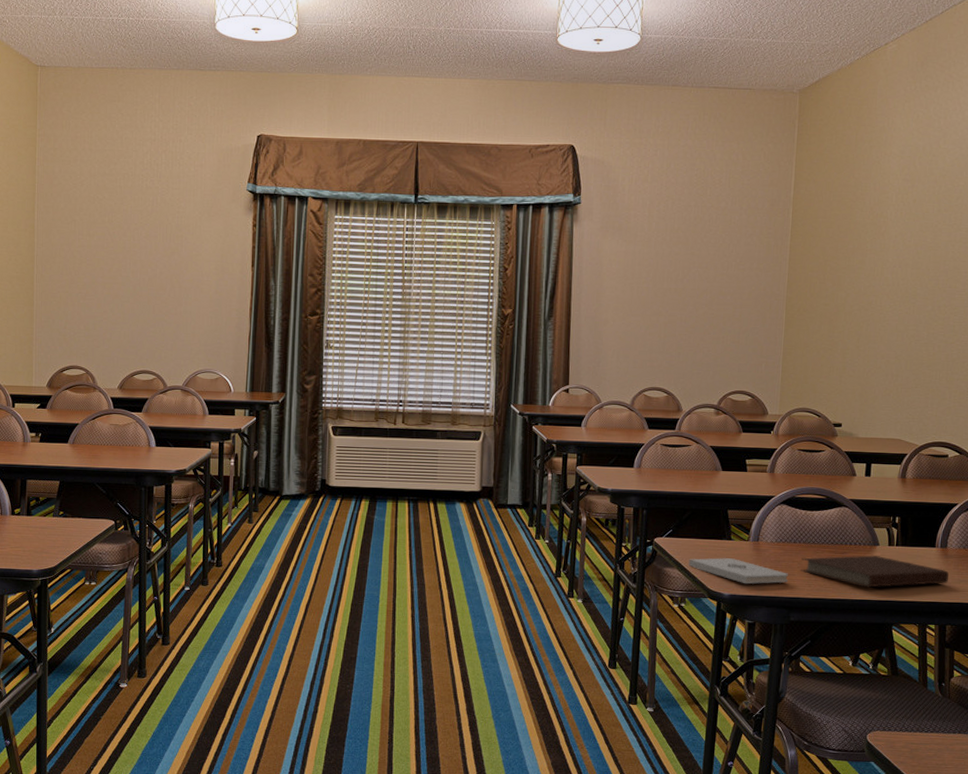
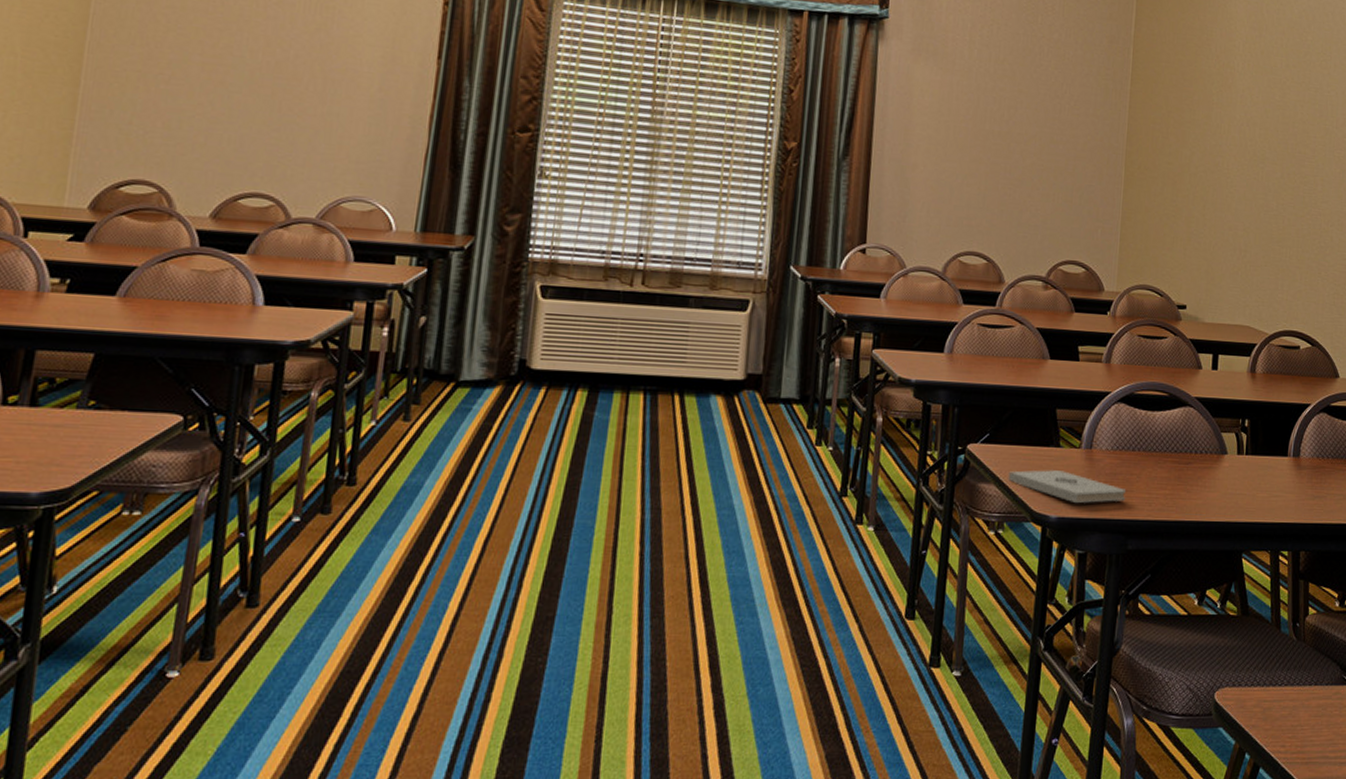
notebook: present [801,555,949,588] -> none [1140,466,1302,506]

